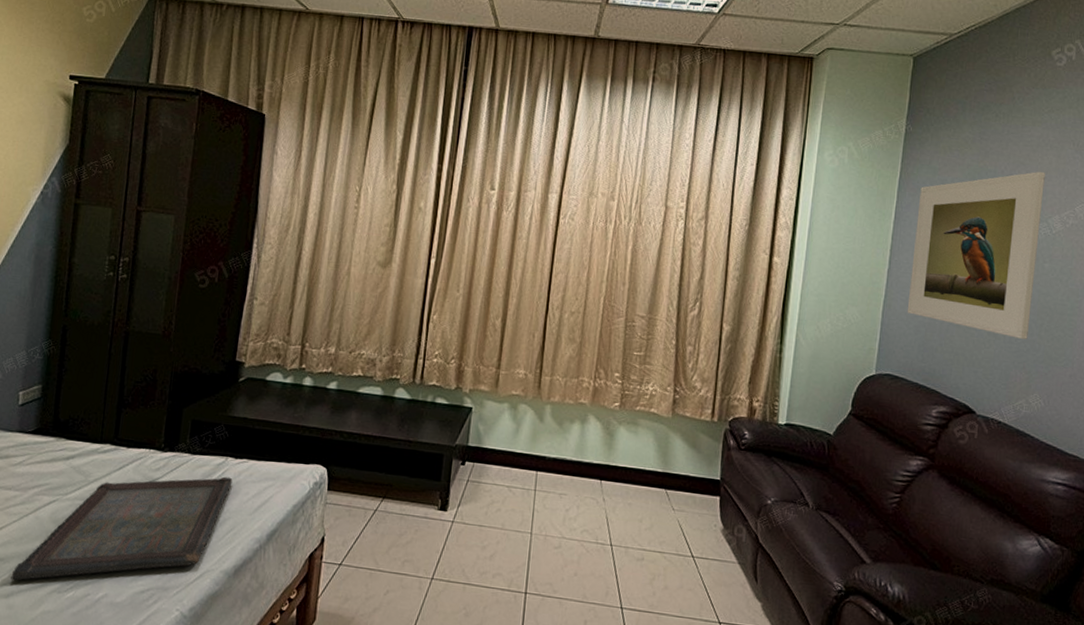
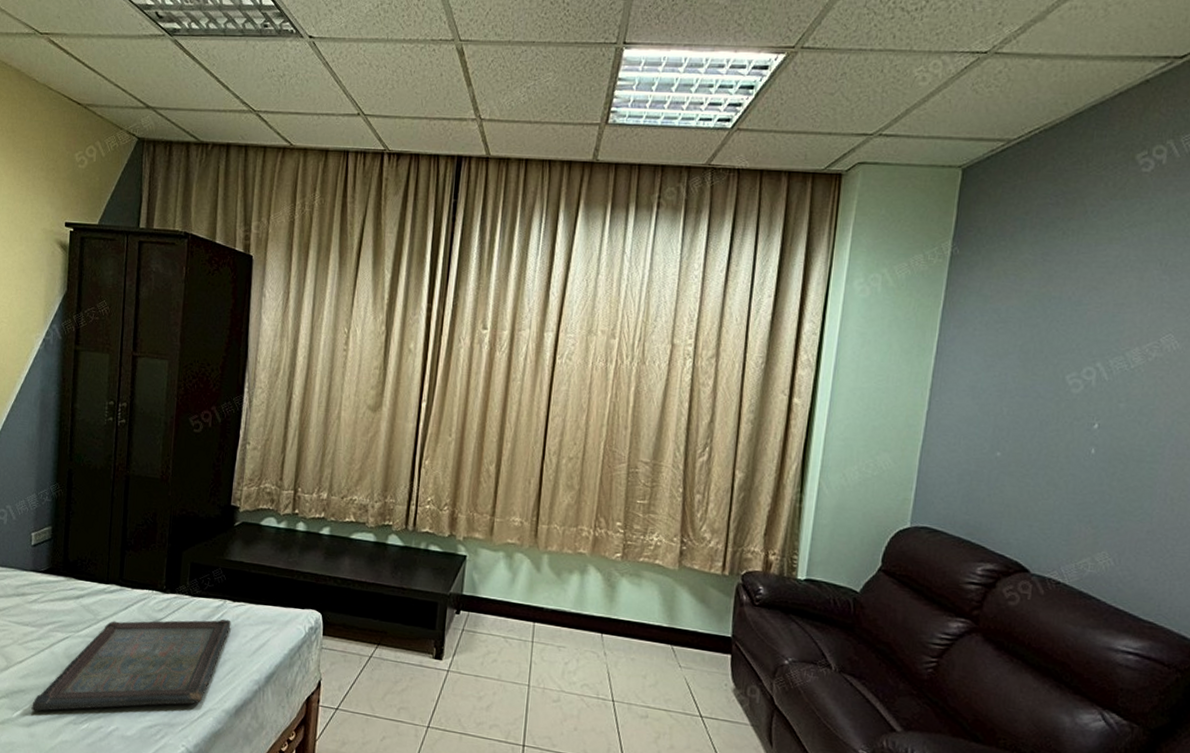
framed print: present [907,171,1045,339] -> none [949,296,1123,490]

